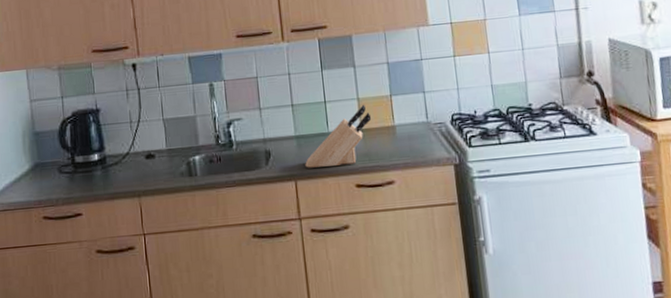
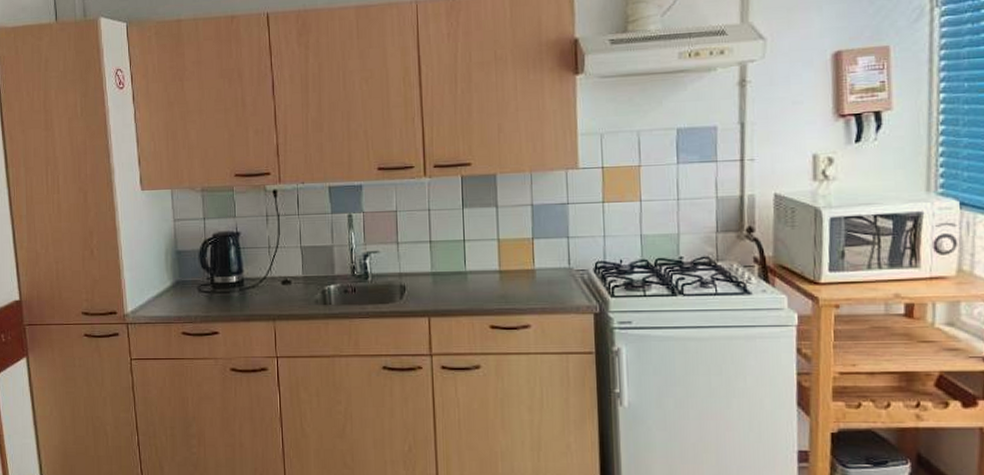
knife block: present [305,104,372,168] -> none [440,245,511,306]

